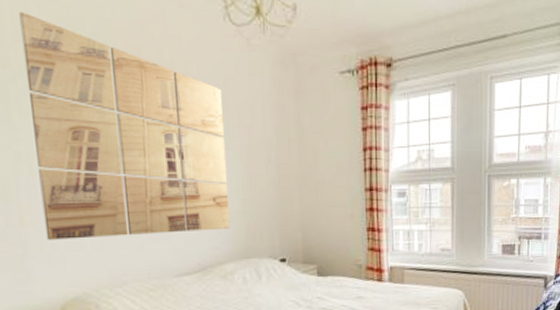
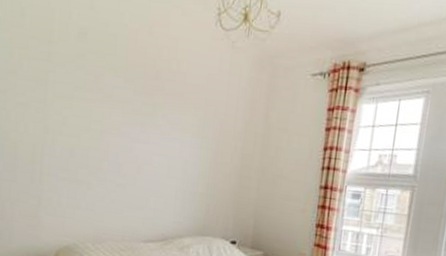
wall art: present [19,11,231,240] -> none [55,17,204,207]

